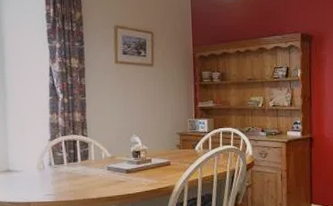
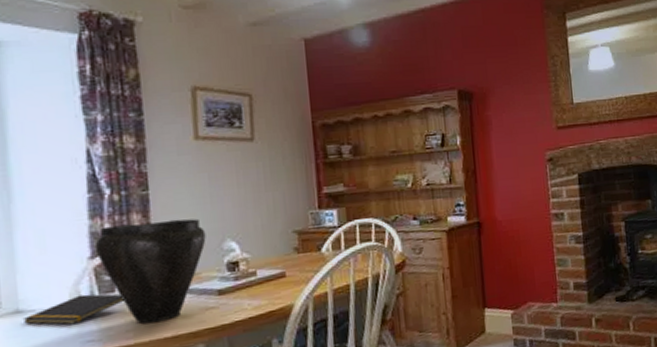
notepad: none [11,164,69,183] -> present [22,294,124,325]
vase: none [52,118,120,188] -> present [94,218,206,324]

